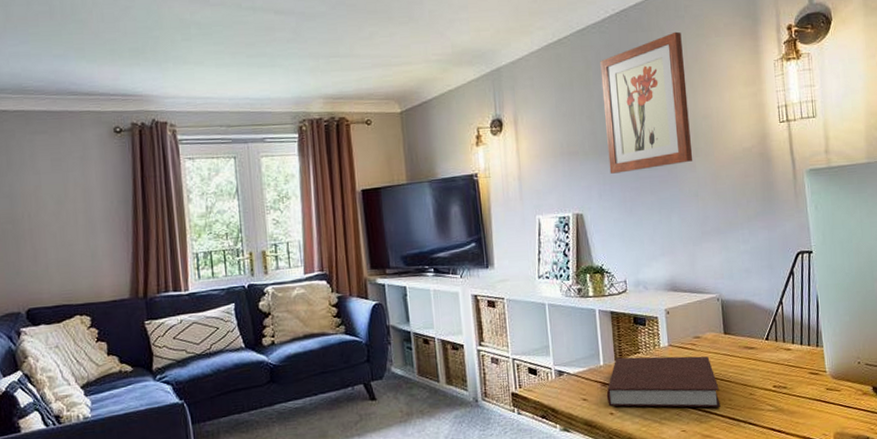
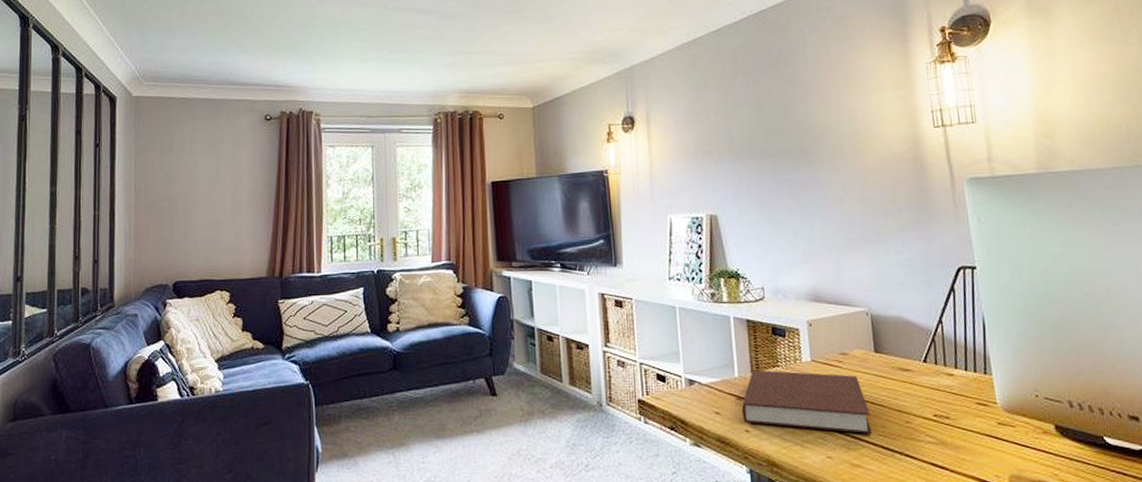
wall art: present [600,31,693,174] -> none [736,33,837,175]

